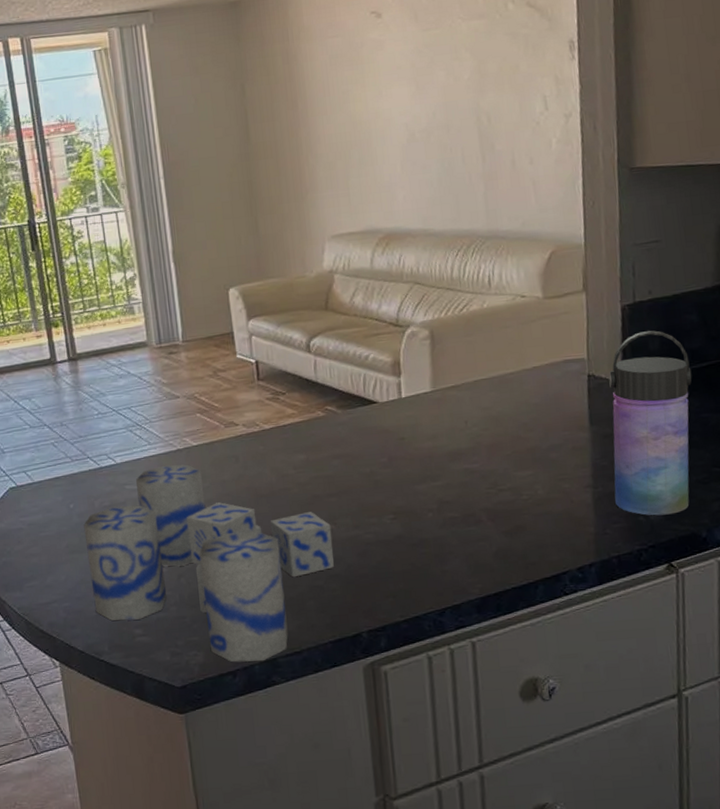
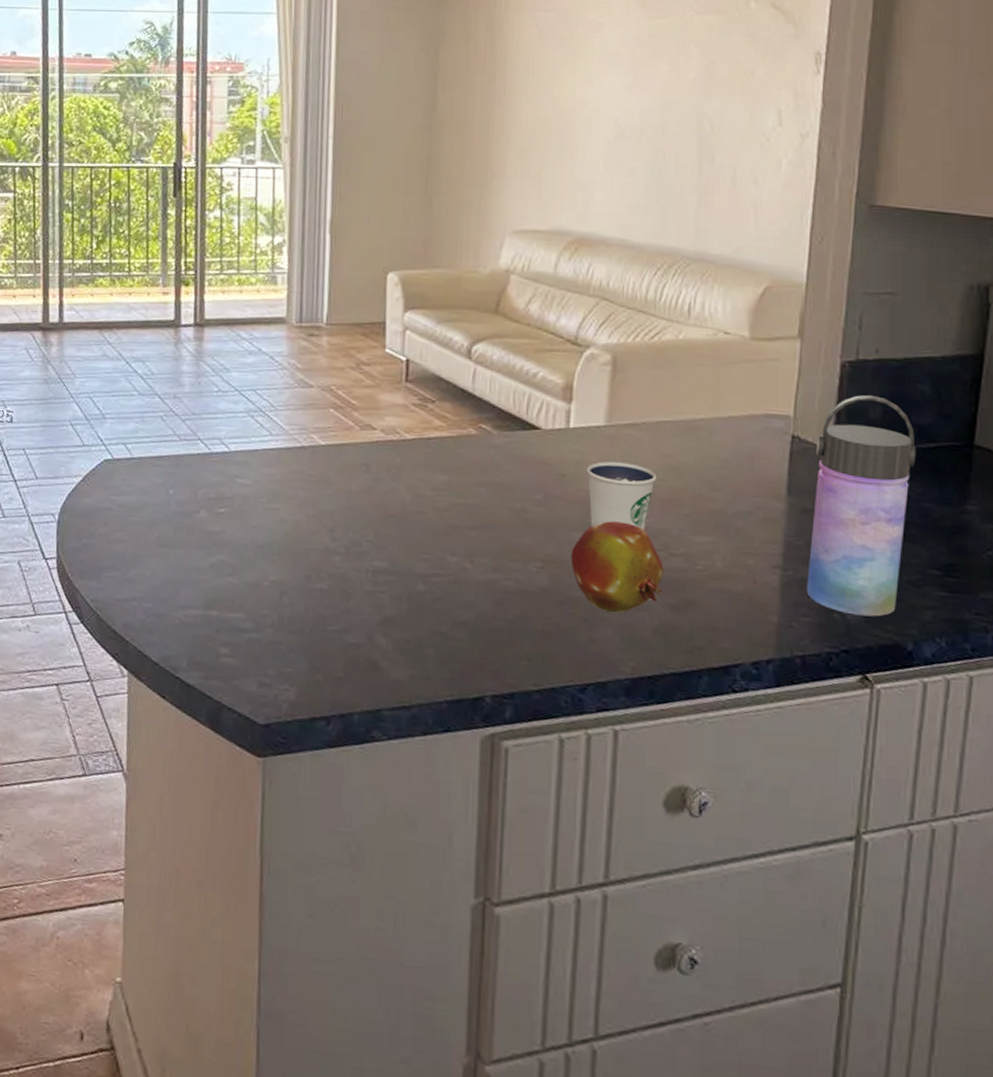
candle: present [84,464,334,663] -> none [179,462,466,711]
fruit: none [416,469,498,547] -> present [570,521,664,613]
dixie cup: none [421,419,480,478] -> present [587,461,657,531]

